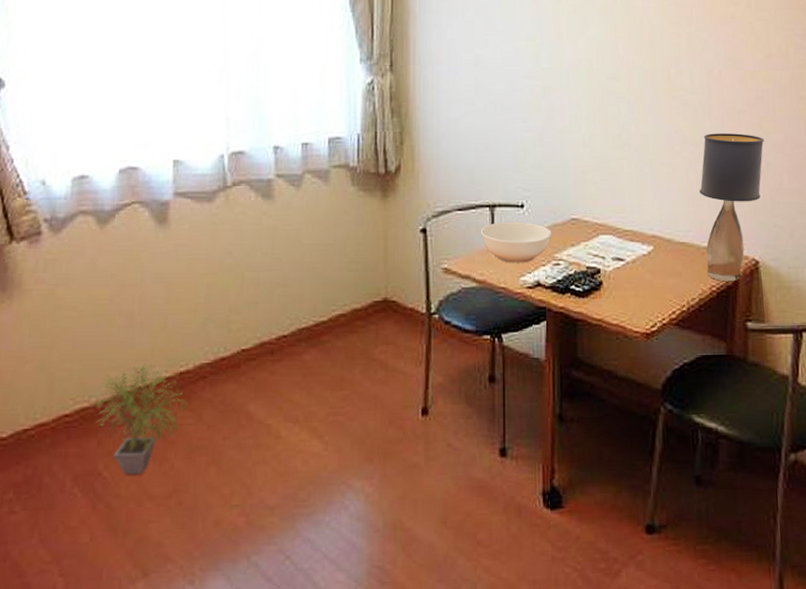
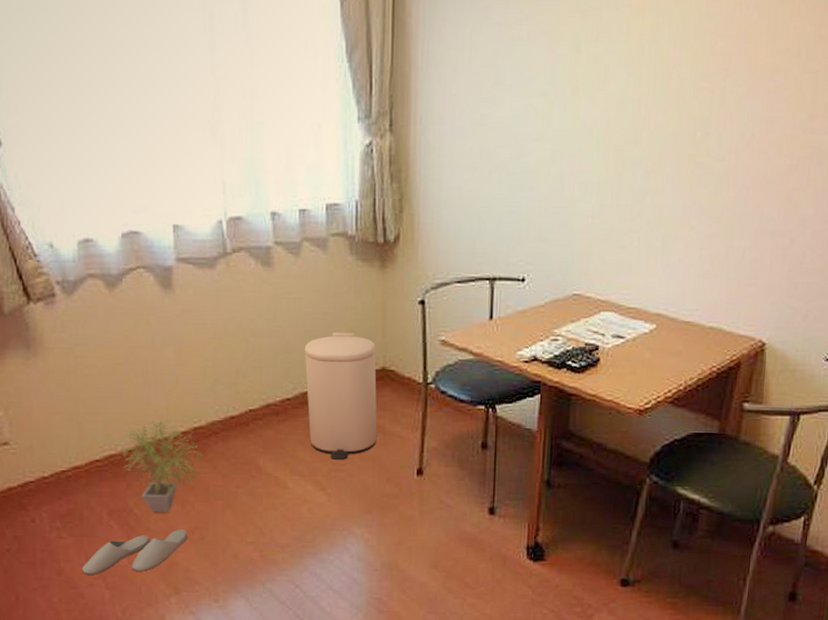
slippers: none [32,493,164,558] -> present [81,529,188,575]
pedal bin: none [303,263,379,403] -> present [304,332,377,461]
bowl: present [480,222,552,263] -> none [479,295,552,338]
table lamp: present [699,133,764,282] -> none [709,206,792,363]

